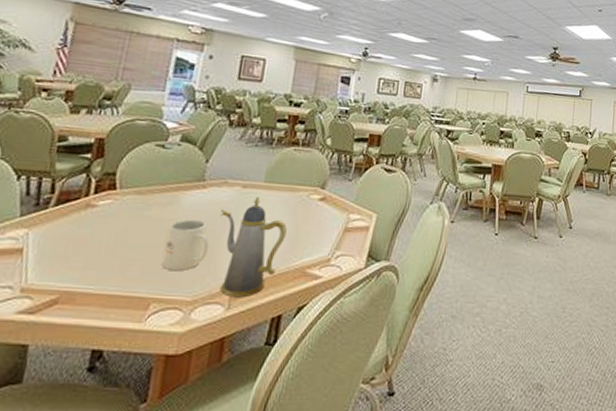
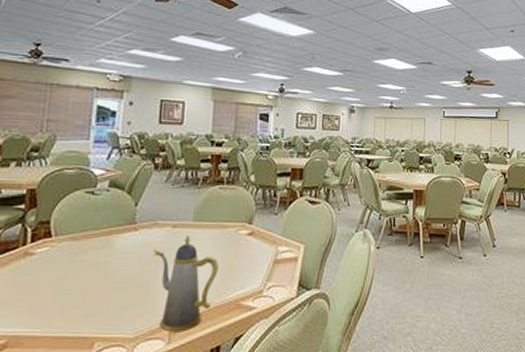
mug: present [162,219,209,272] -> none [101,261,145,311]

